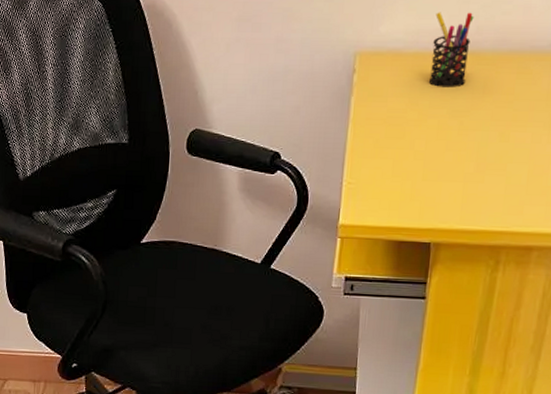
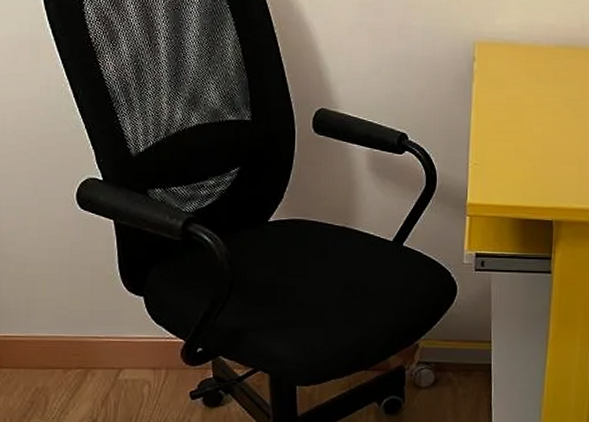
pen holder: present [429,12,474,88] -> none [543,9,579,79]

